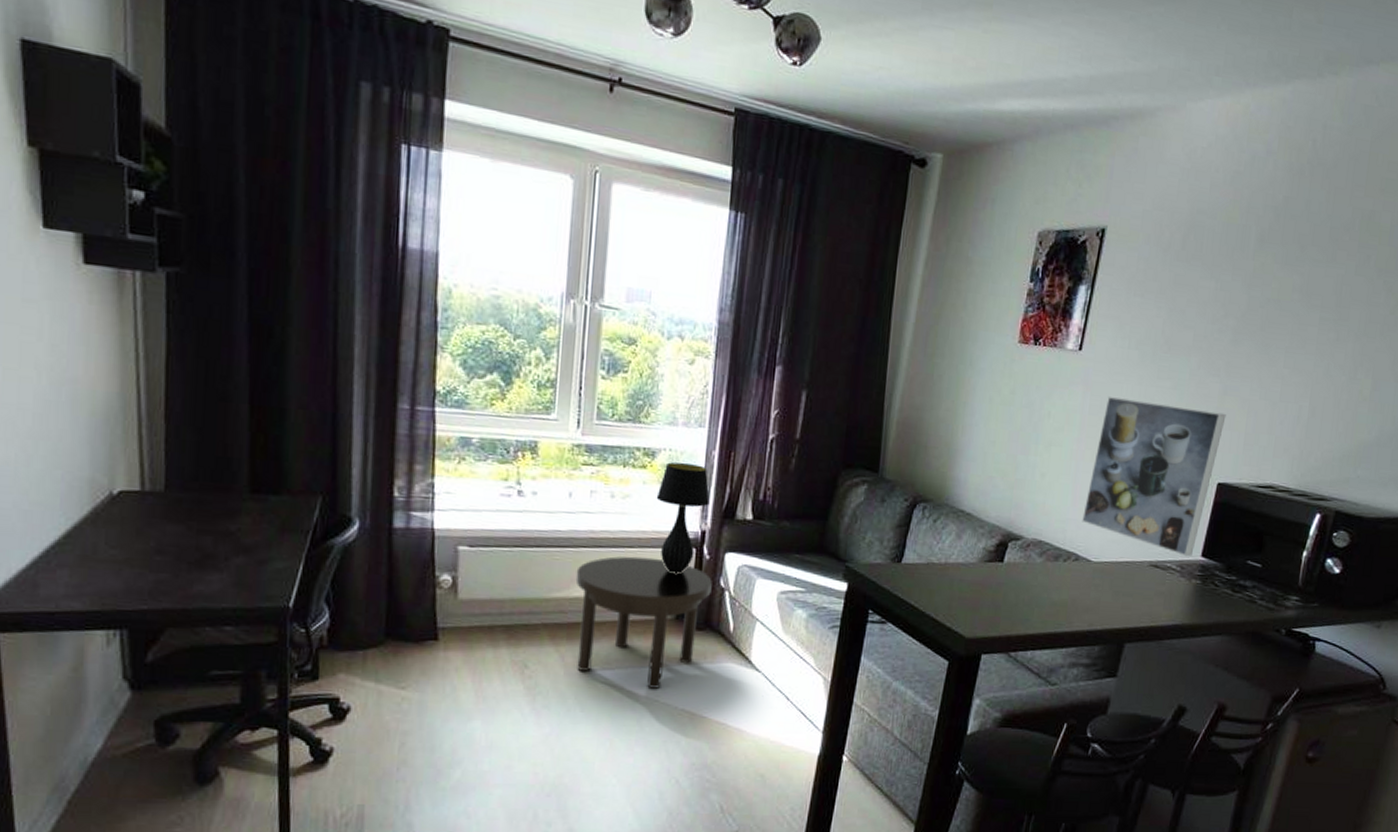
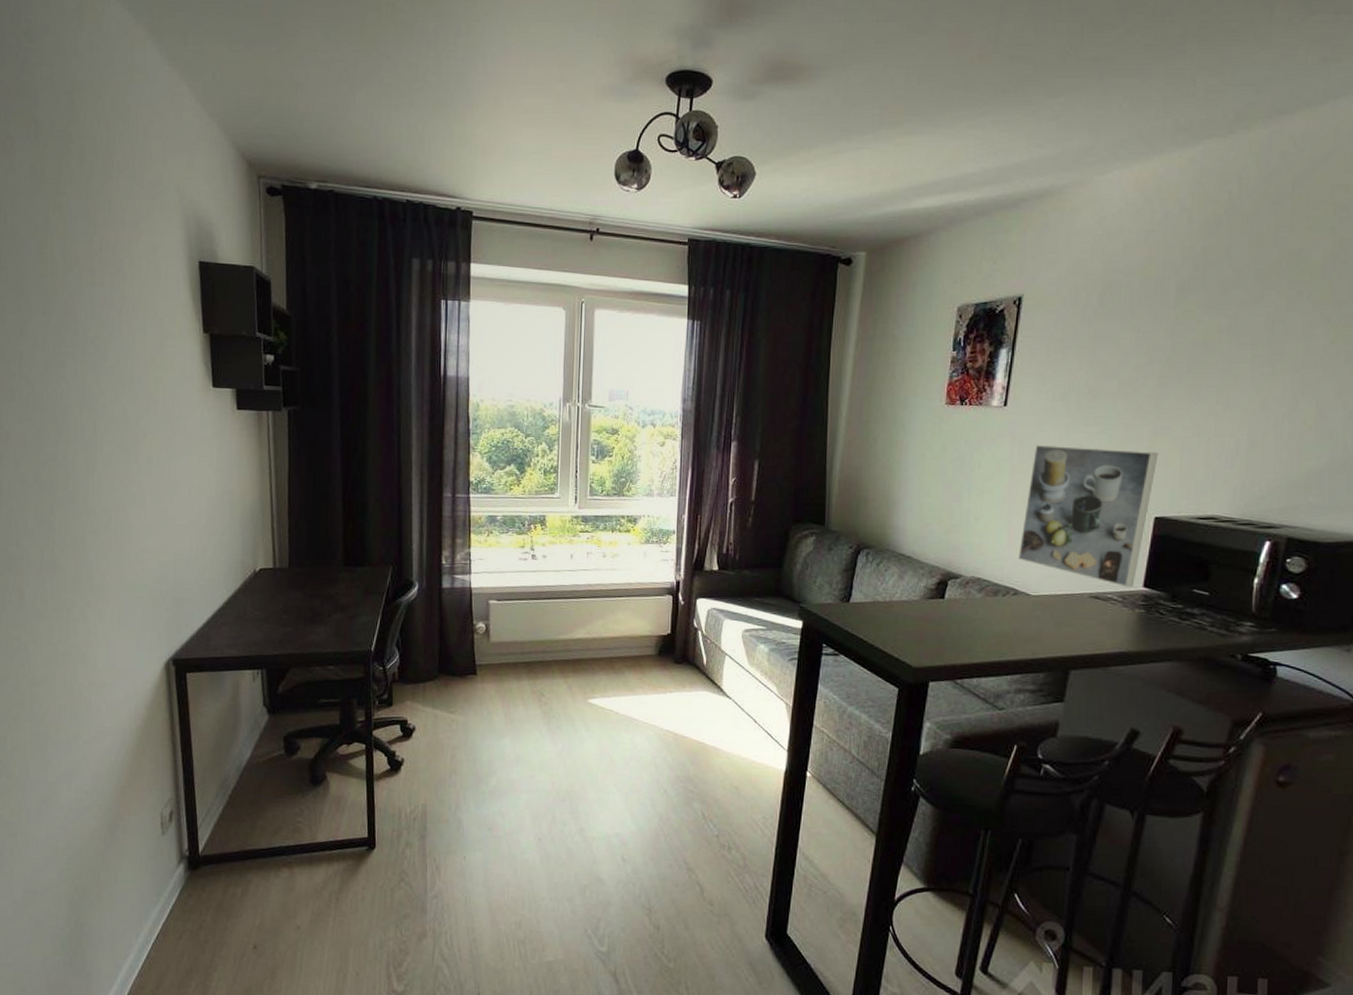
side table: present [575,556,712,689] -> none [578,604,687,713]
table lamp: present [656,462,710,574] -> none [639,526,682,617]

